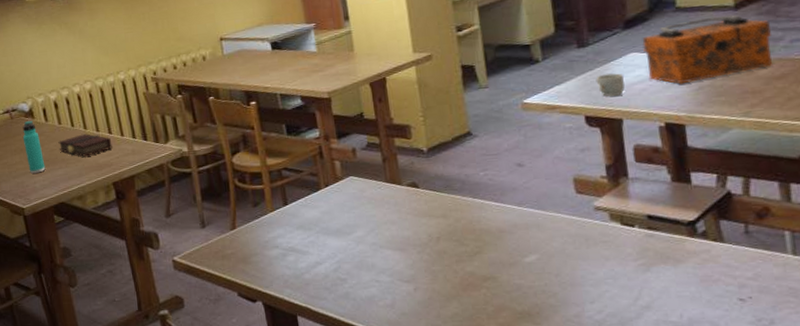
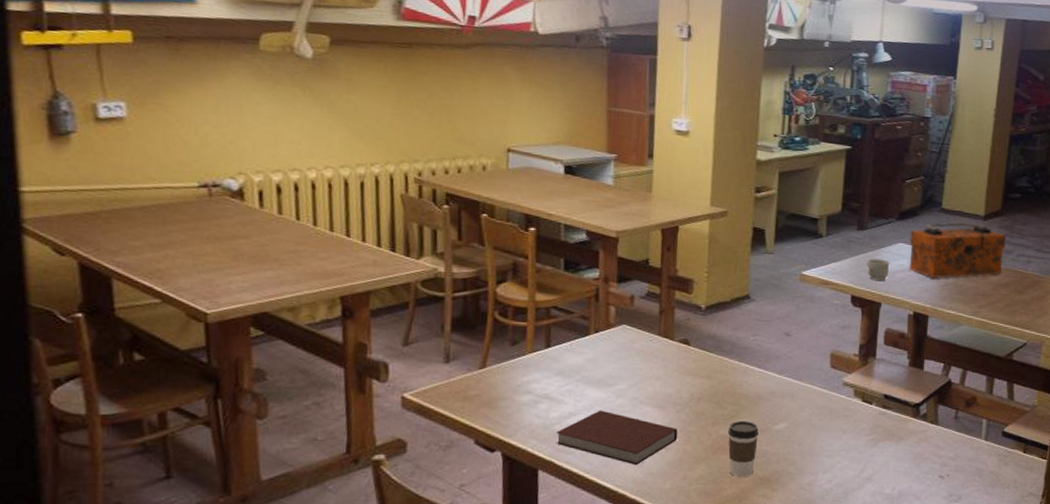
thermos bottle: present [22,120,46,174] -> none [222,201,250,271]
book: present [58,134,113,157] -> none [273,231,348,260]
notebook: none [307,257,424,307] -> present [555,410,678,466]
coffee cup: none [474,255,511,313] -> present [727,420,759,478]

